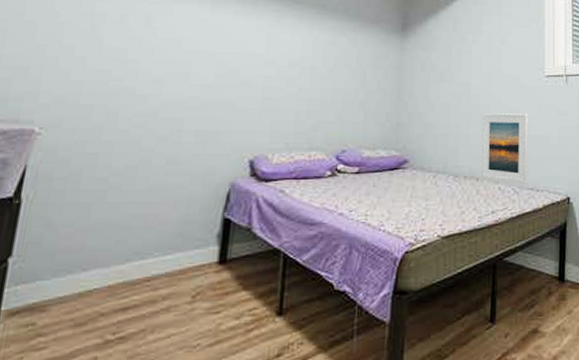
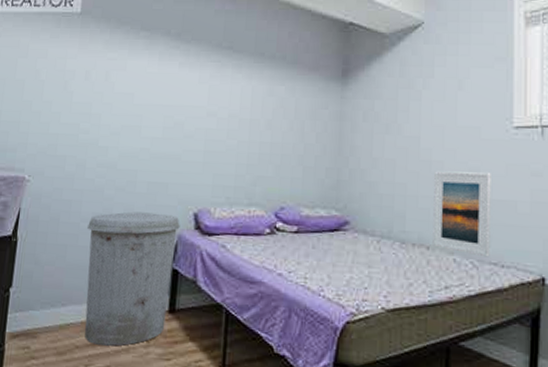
trash can: none [112,162,234,309] -> present [84,211,180,346]

